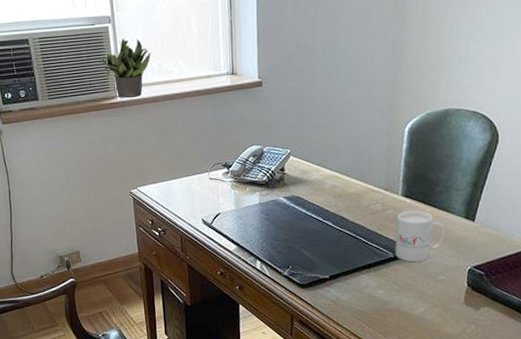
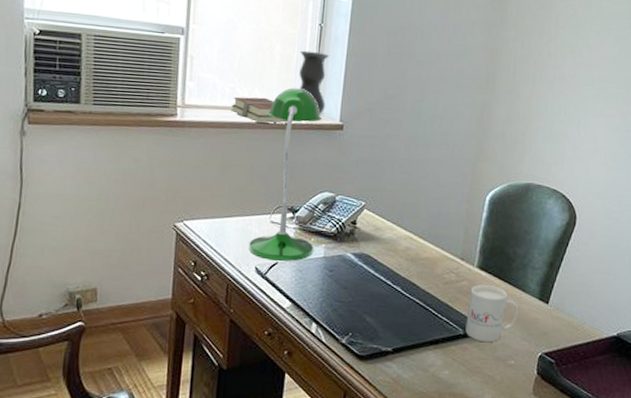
potted plant: present [100,37,152,99] -> none [163,52,225,120]
books: none [161,68,216,93] -> present [230,96,293,124]
desk lamp: none [193,53,249,212] -> present [248,87,322,262]
vase: none [213,16,243,76] -> present [299,50,329,115]

